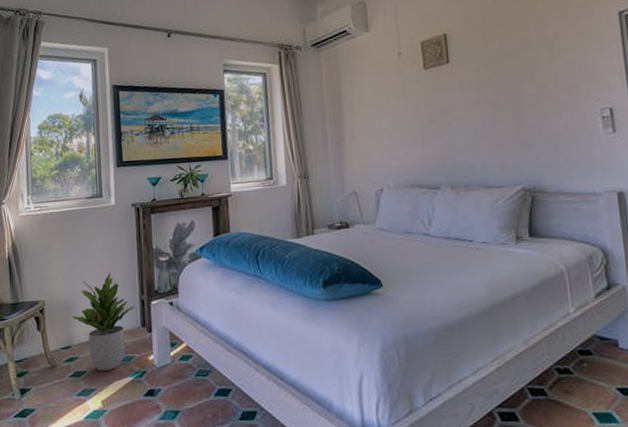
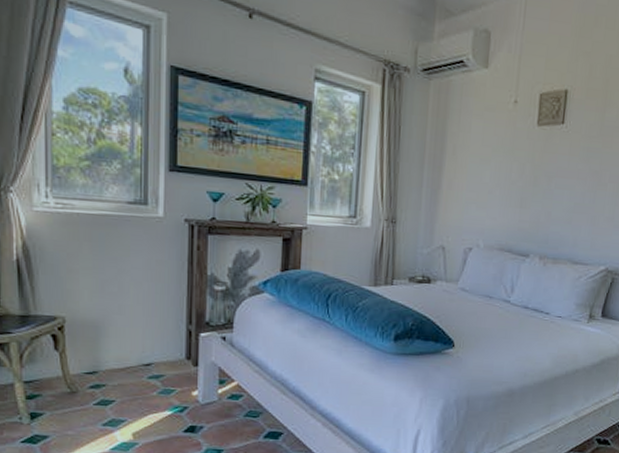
potted plant: present [72,272,137,372] -> none [100,294,182,403]

